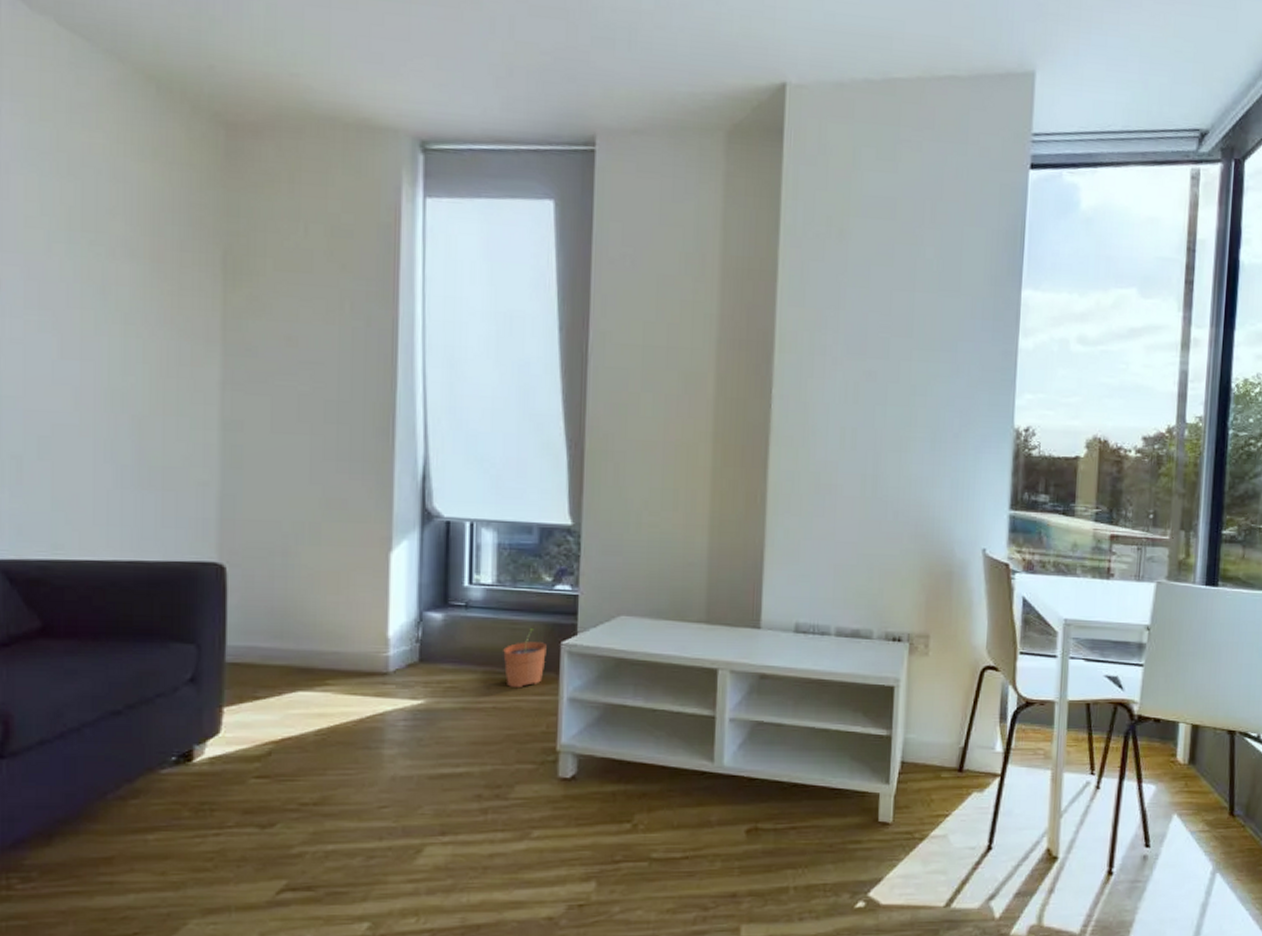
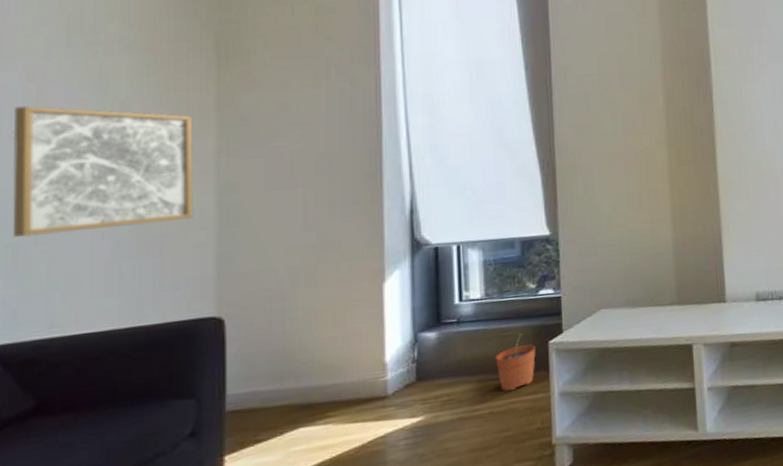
wall art: none [14,306,197,453] -> present [12,106,193,237]

